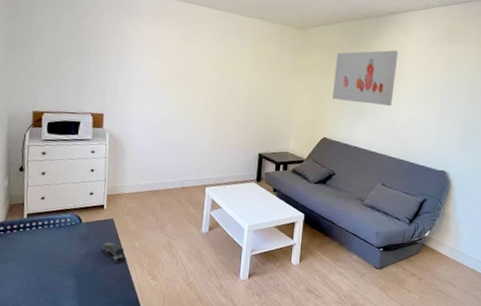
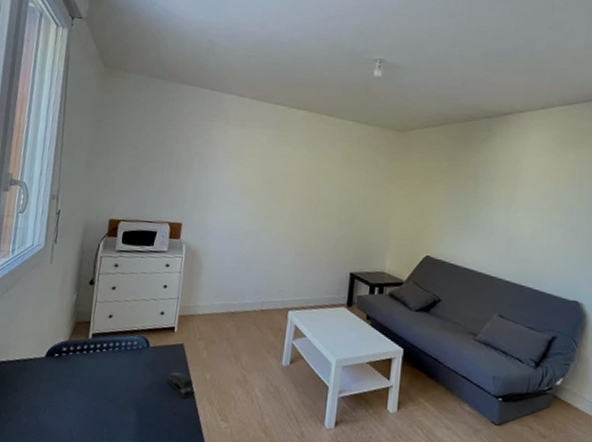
wall art: present [332,50,399,107] -> none [437,155,515,221]

